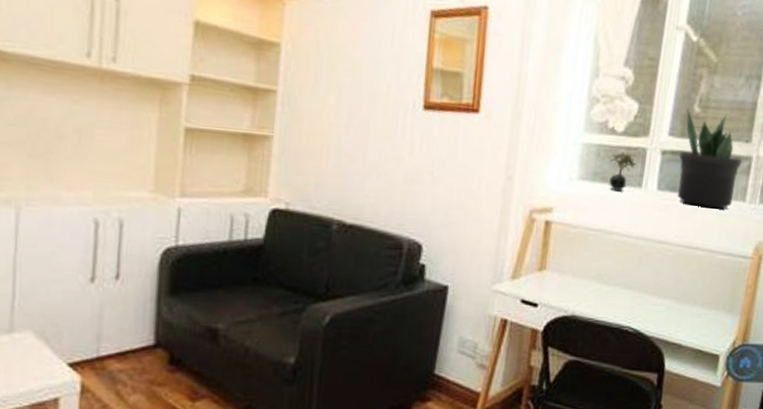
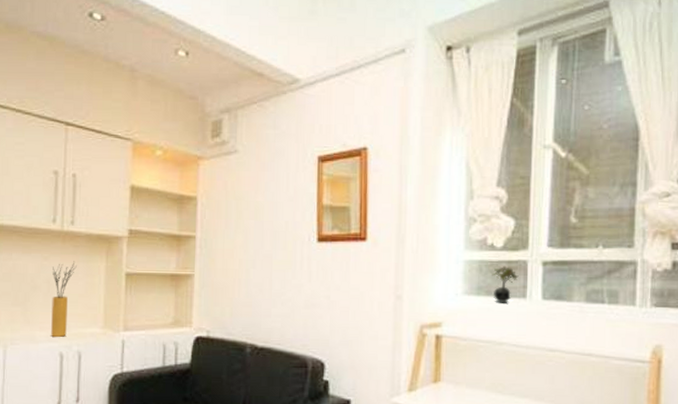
vase: none [82,108,119,201] -> present [51,261,77,338]
planter: present [677,108,742,209] -> none [560,220,626,315]

